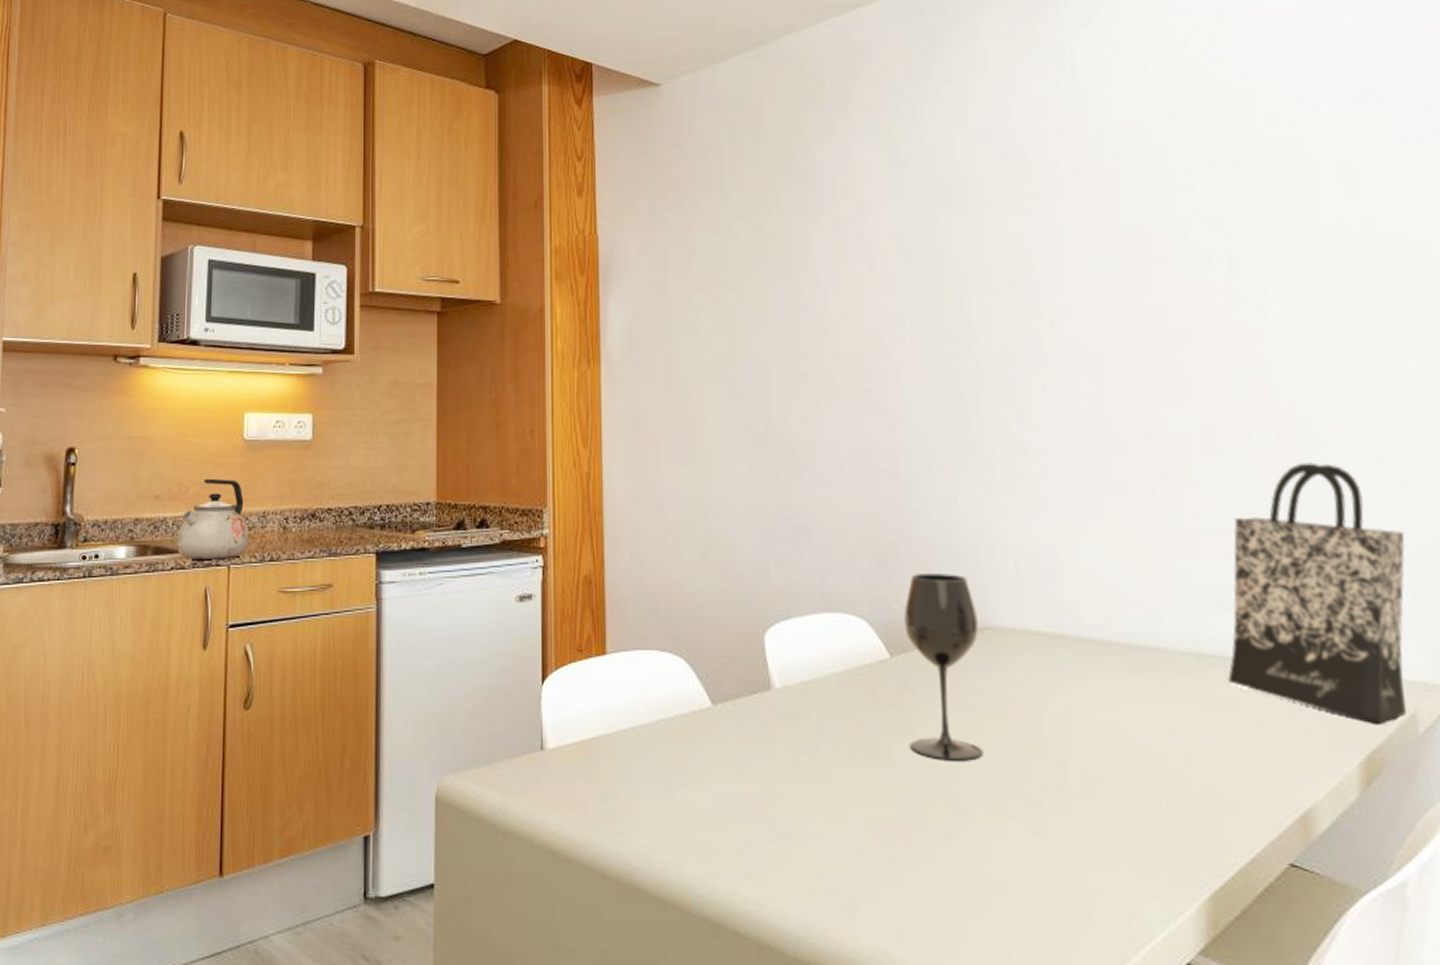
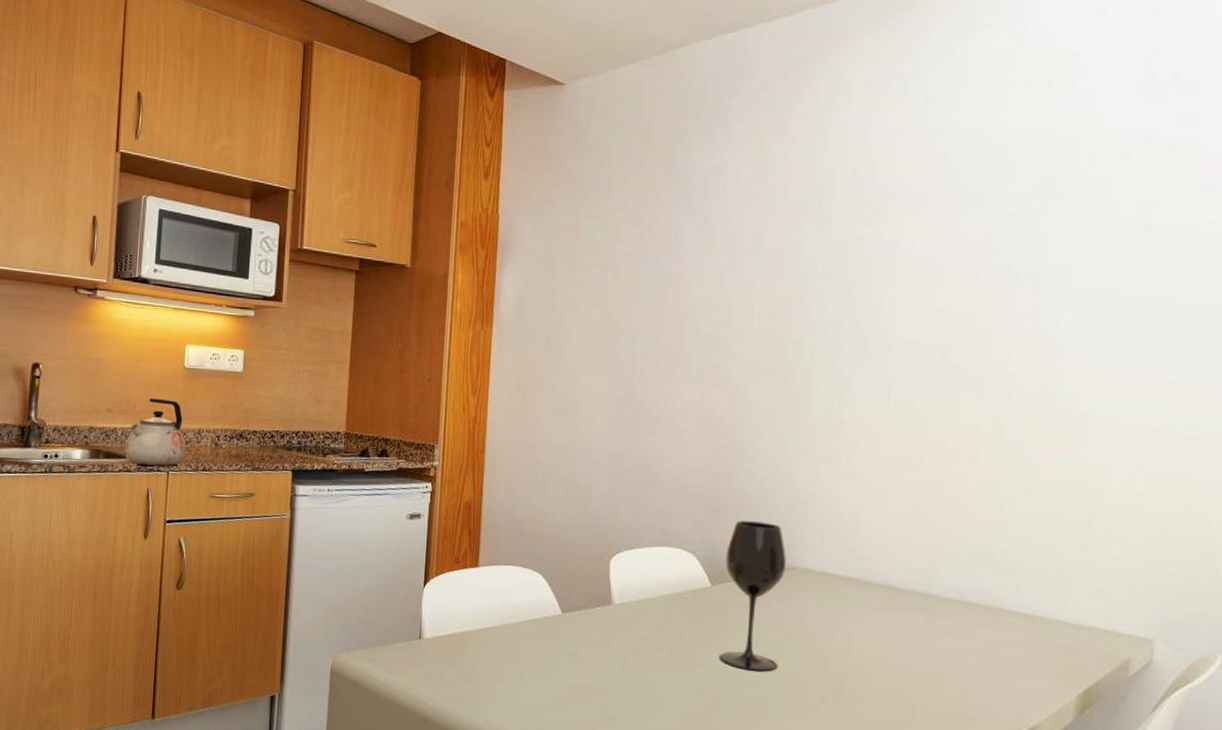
shopping bag: present [1228,462,1406,724] -> none [983,453,1144,667]

